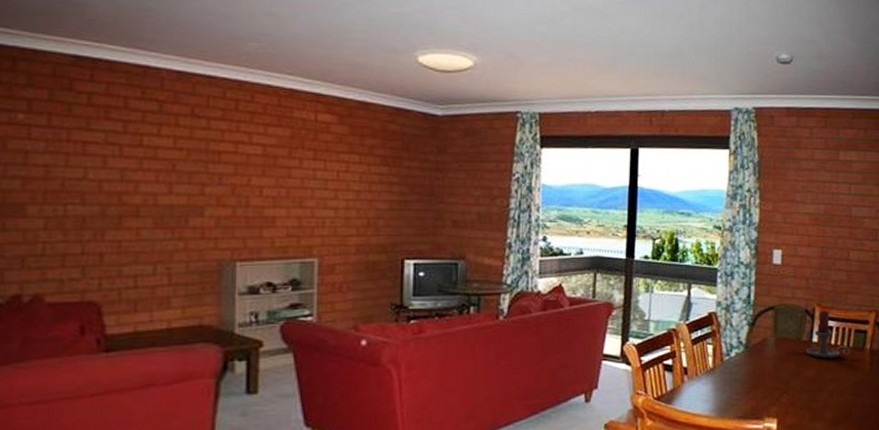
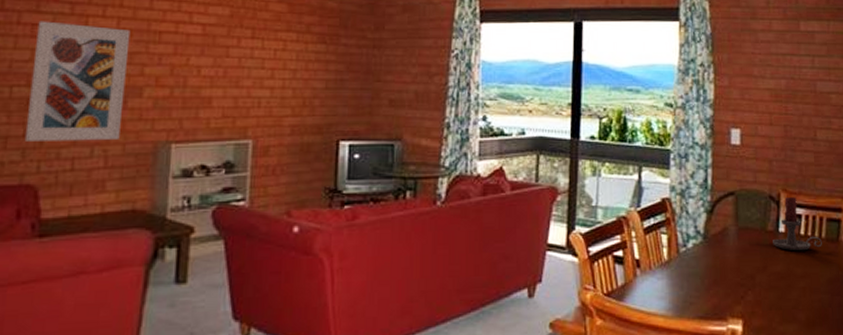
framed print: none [83,138,188,259] -> present [24,21,131,141]

